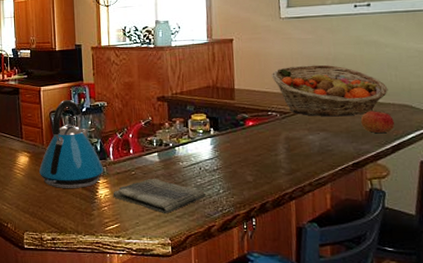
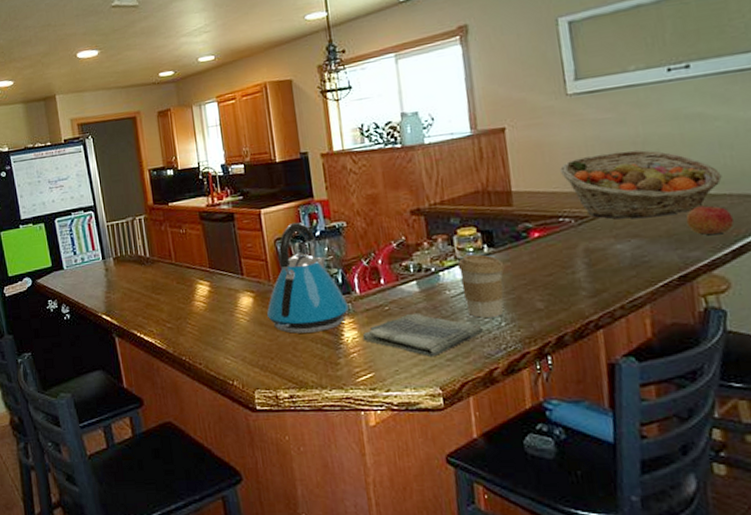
coffee cup: none [190,135,225,185] -> present [457,254,505,318]

